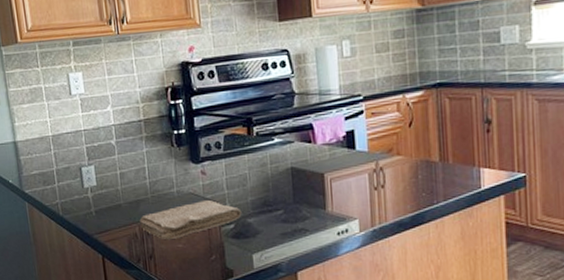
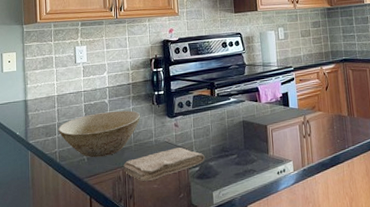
bowl: none [57,154,158,211] -> present [58,110,141,158]

